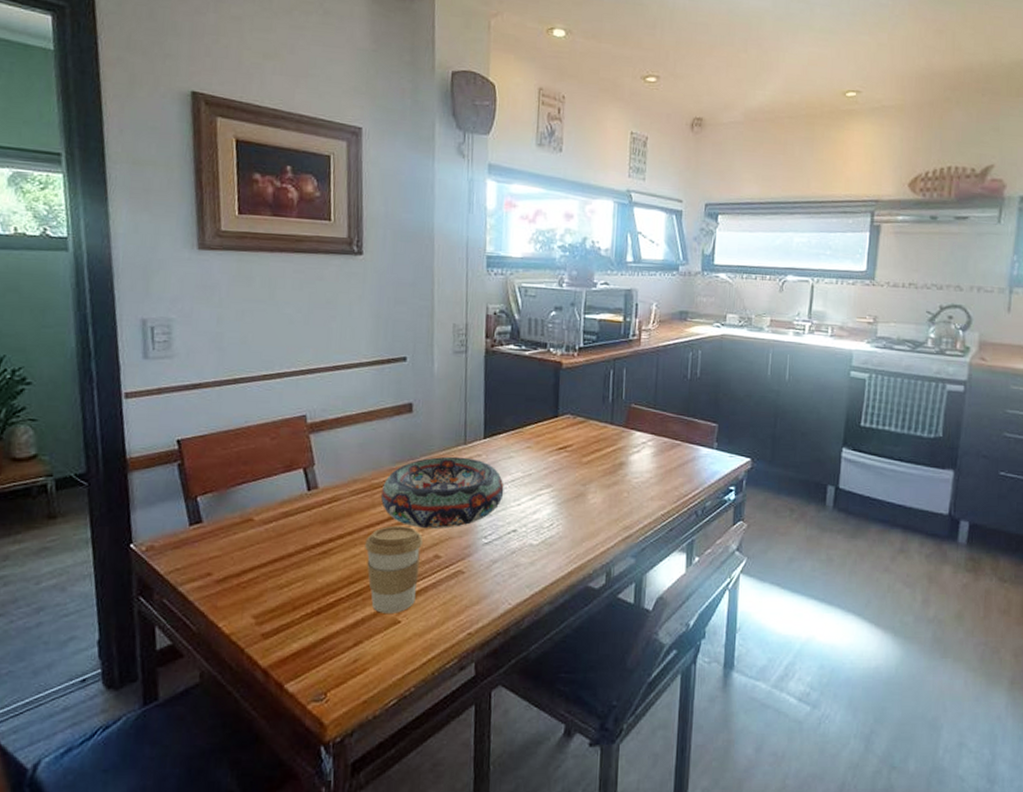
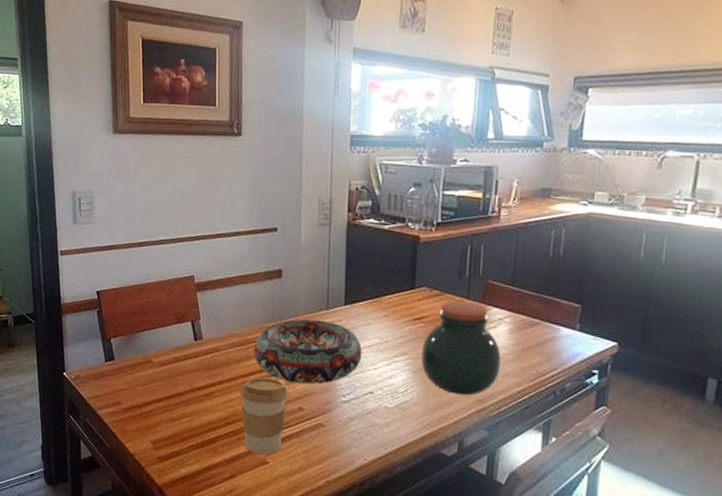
jar: none [566,428,645,524] -> present [421,301,501,396]

